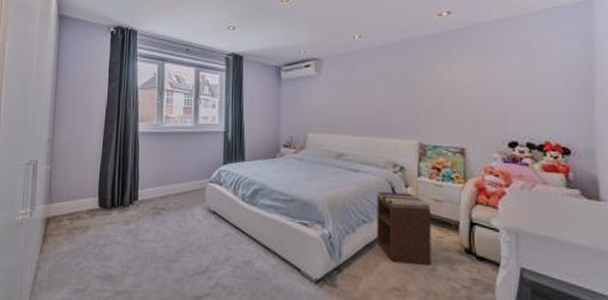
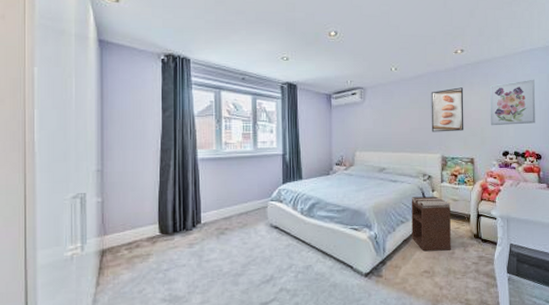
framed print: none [405,58,451,114] -> present [431,87,464,132]
wall art: none [488,46,560,108] -> present [489,79,535,126]

